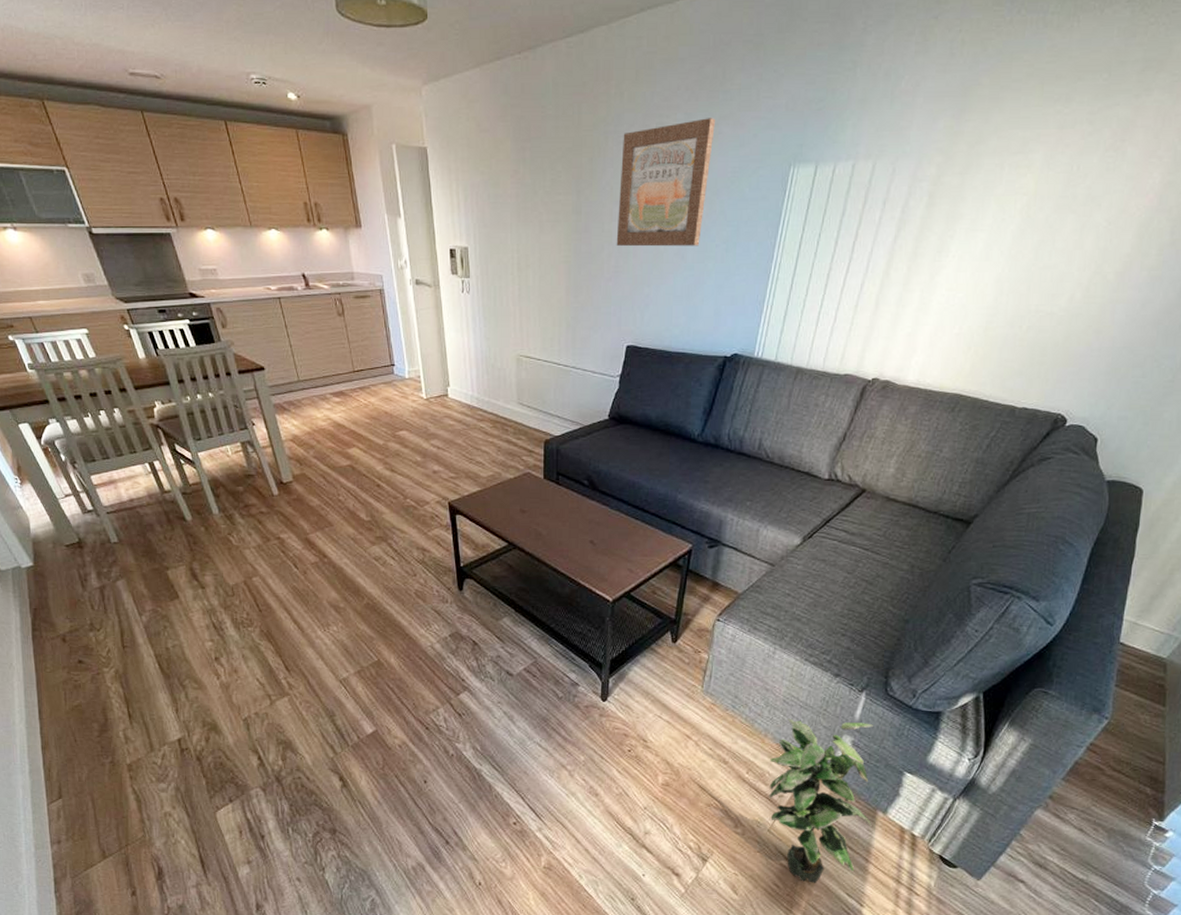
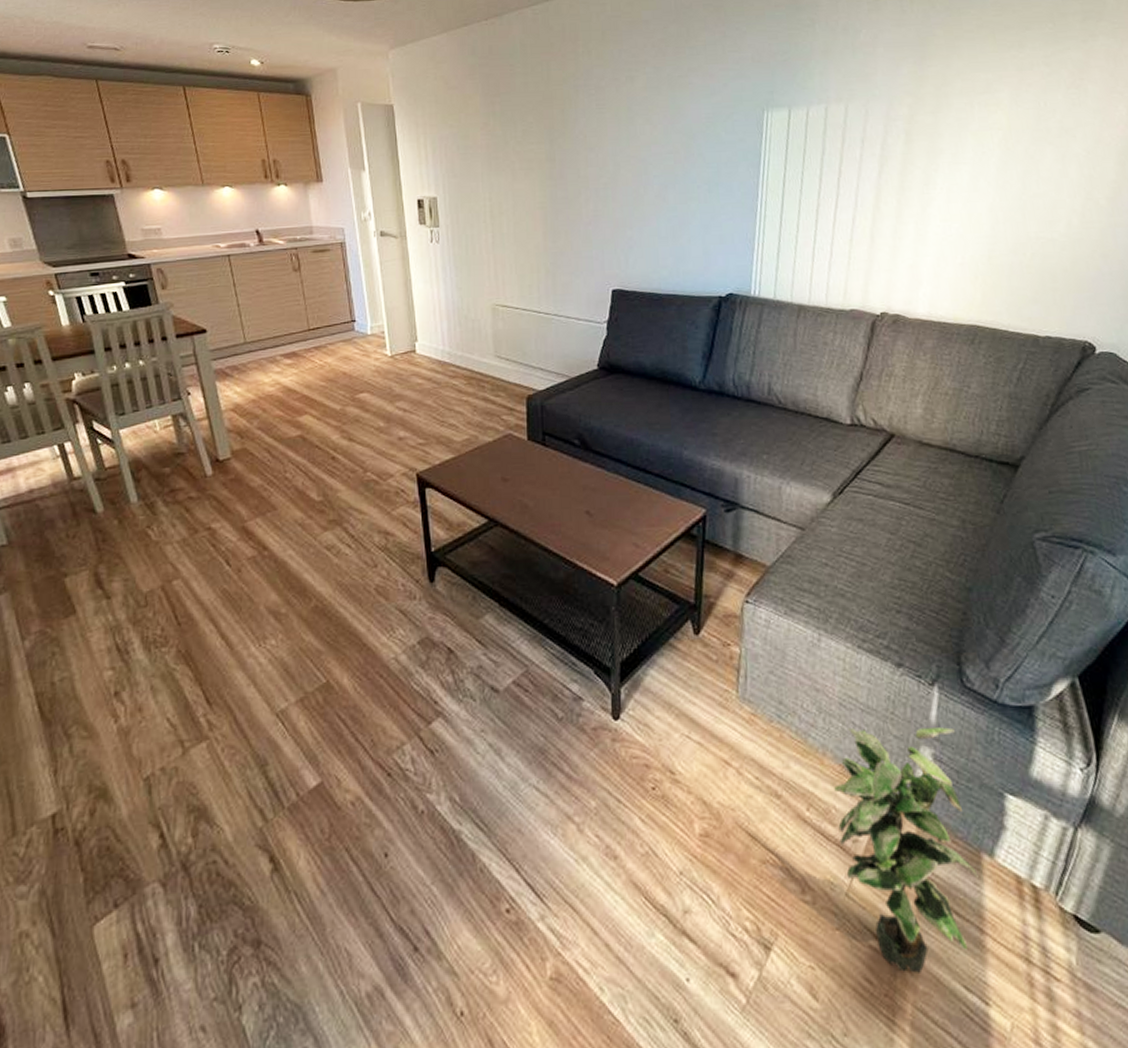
wall art: present [616,118,716,247] -> none [593,70,685,191]

